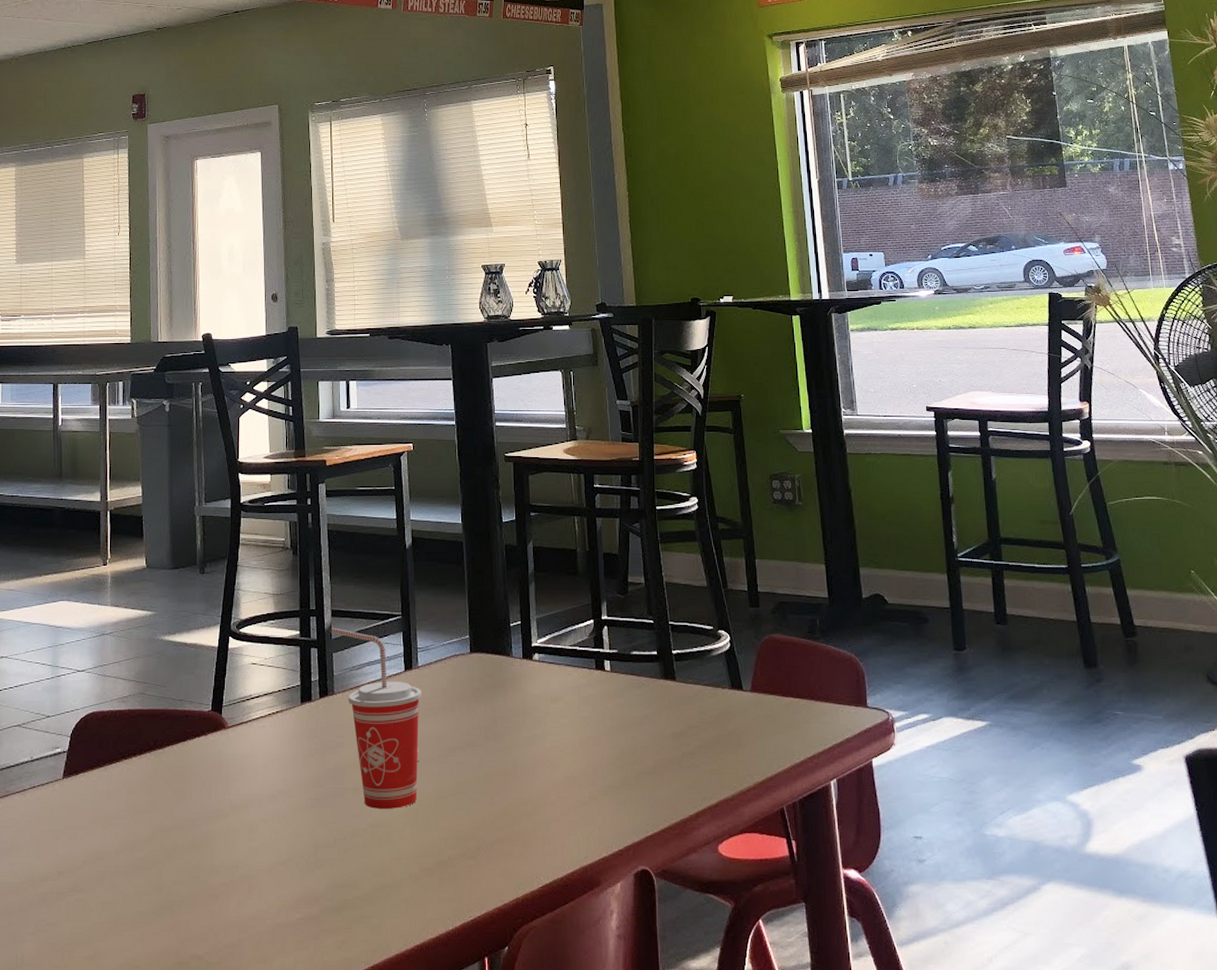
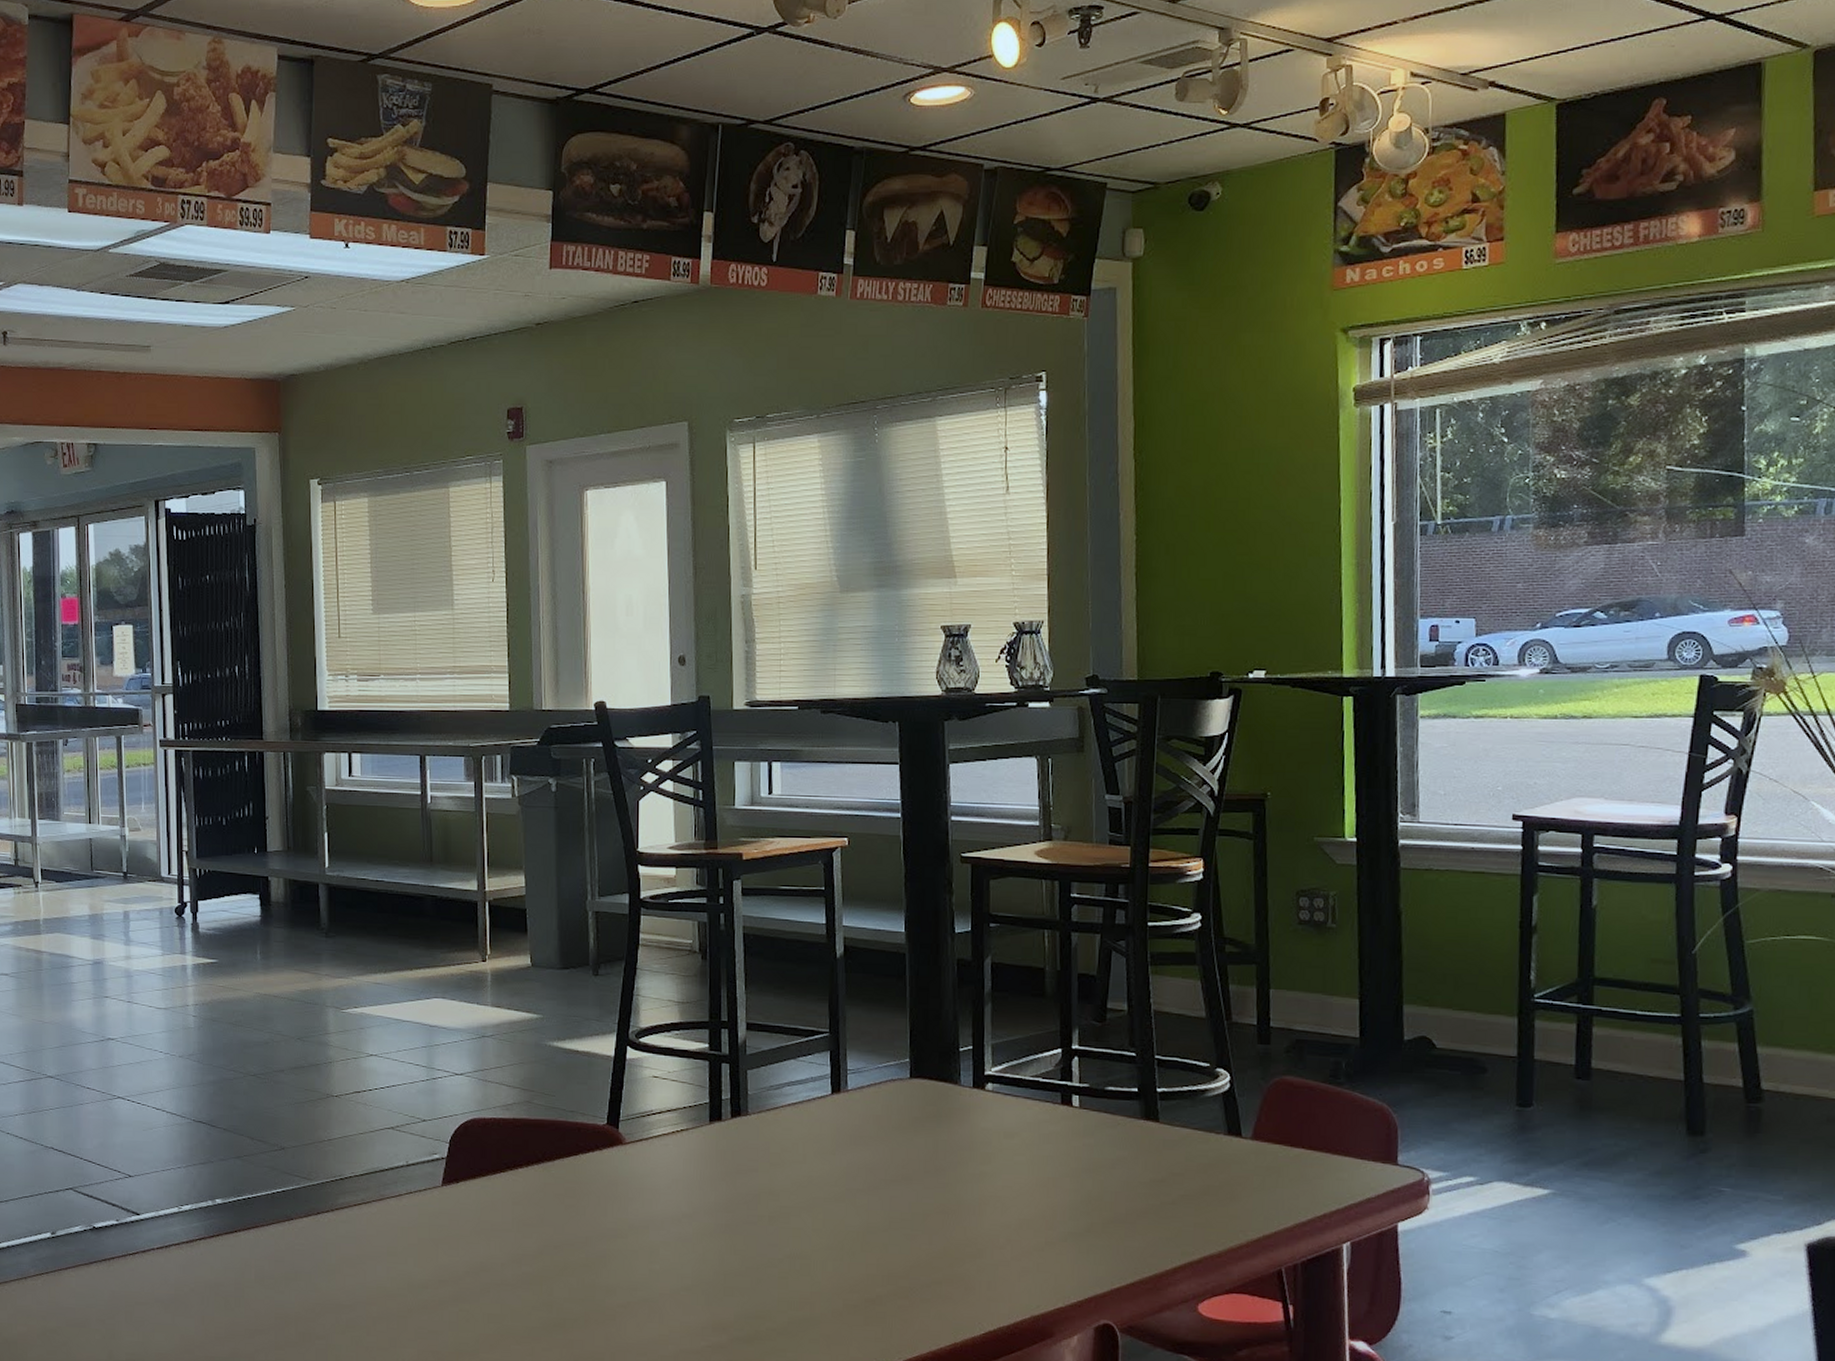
beverage cup: present [330,627,422,809] -> none [745,1042,852,1241]

